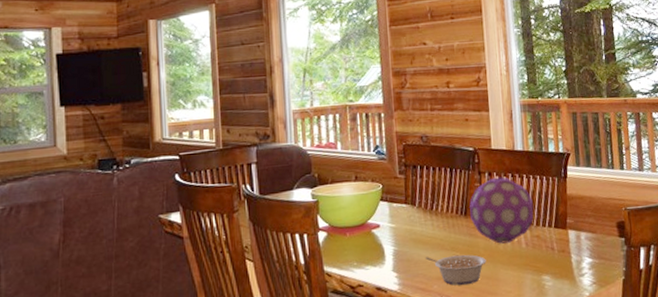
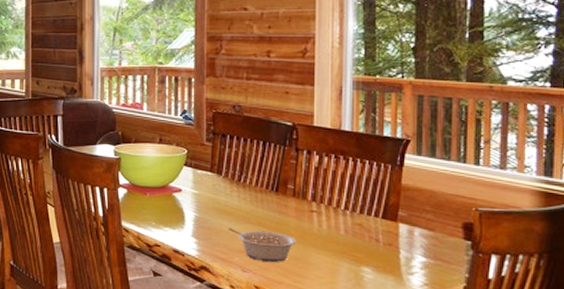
decorative ball: present [469,177,534,244] -> none [282,156,358,227]

